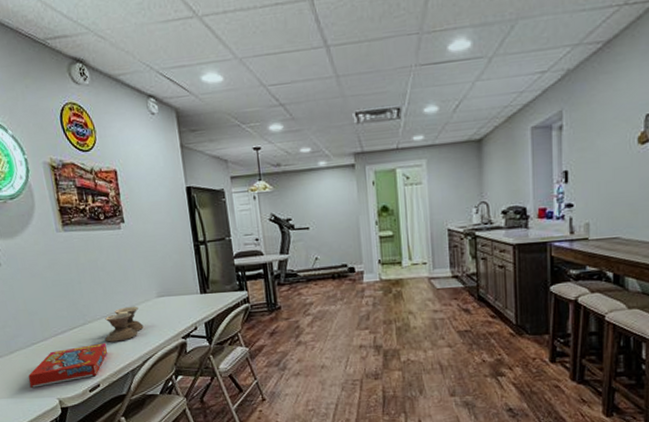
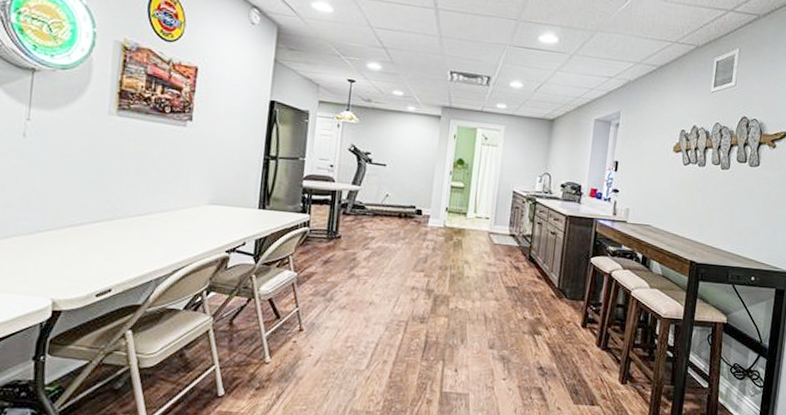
snack box: present [28,343,108,388] -> none [17,243,134,283]
bowl: present [105,306,144,342] -> none [133,208,184,245]

